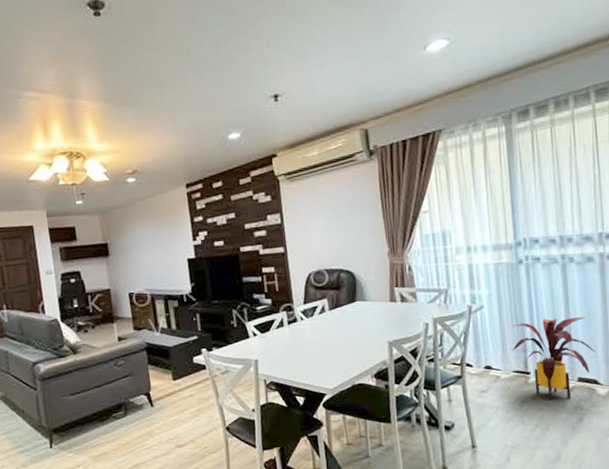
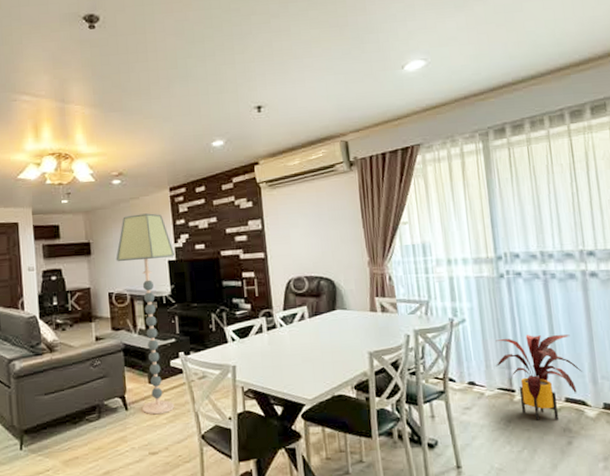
floor lamp: none [134,211,198,410] -> present [116,213,174,415]

